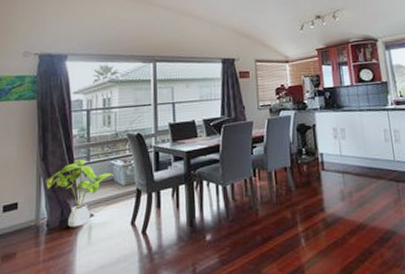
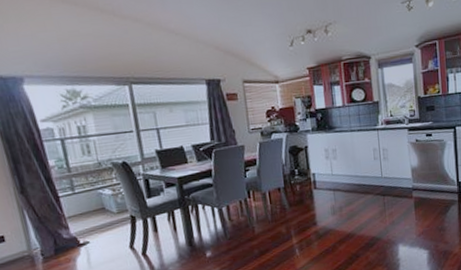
house plant: present [44,159,114,228] -> none [29,190,105,255]

